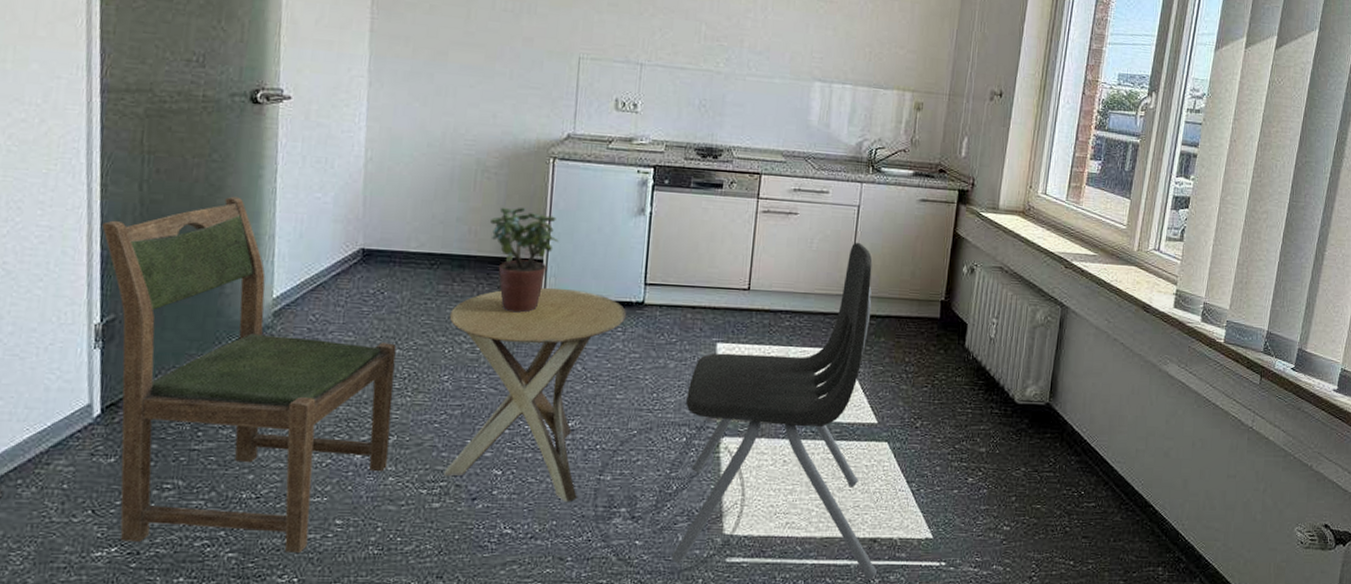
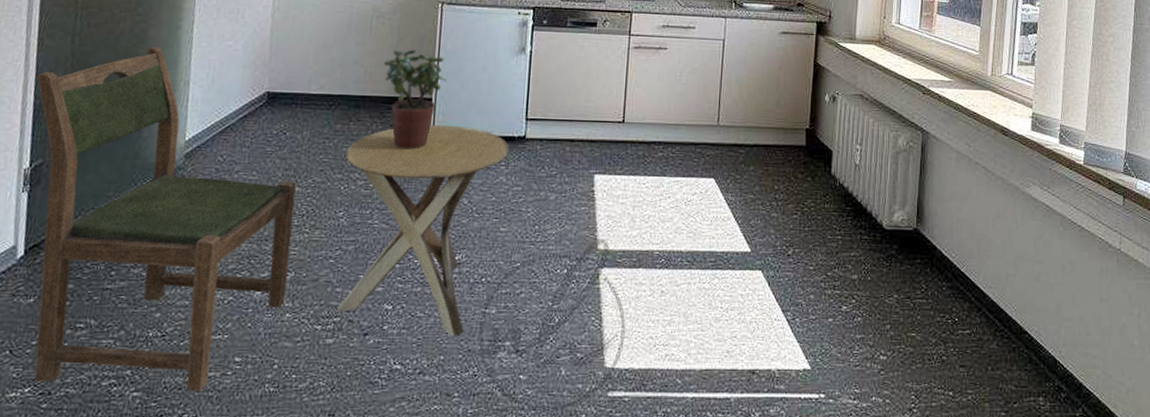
dining chair: present [671,242,877,579] -> none [555,74,757,413]

